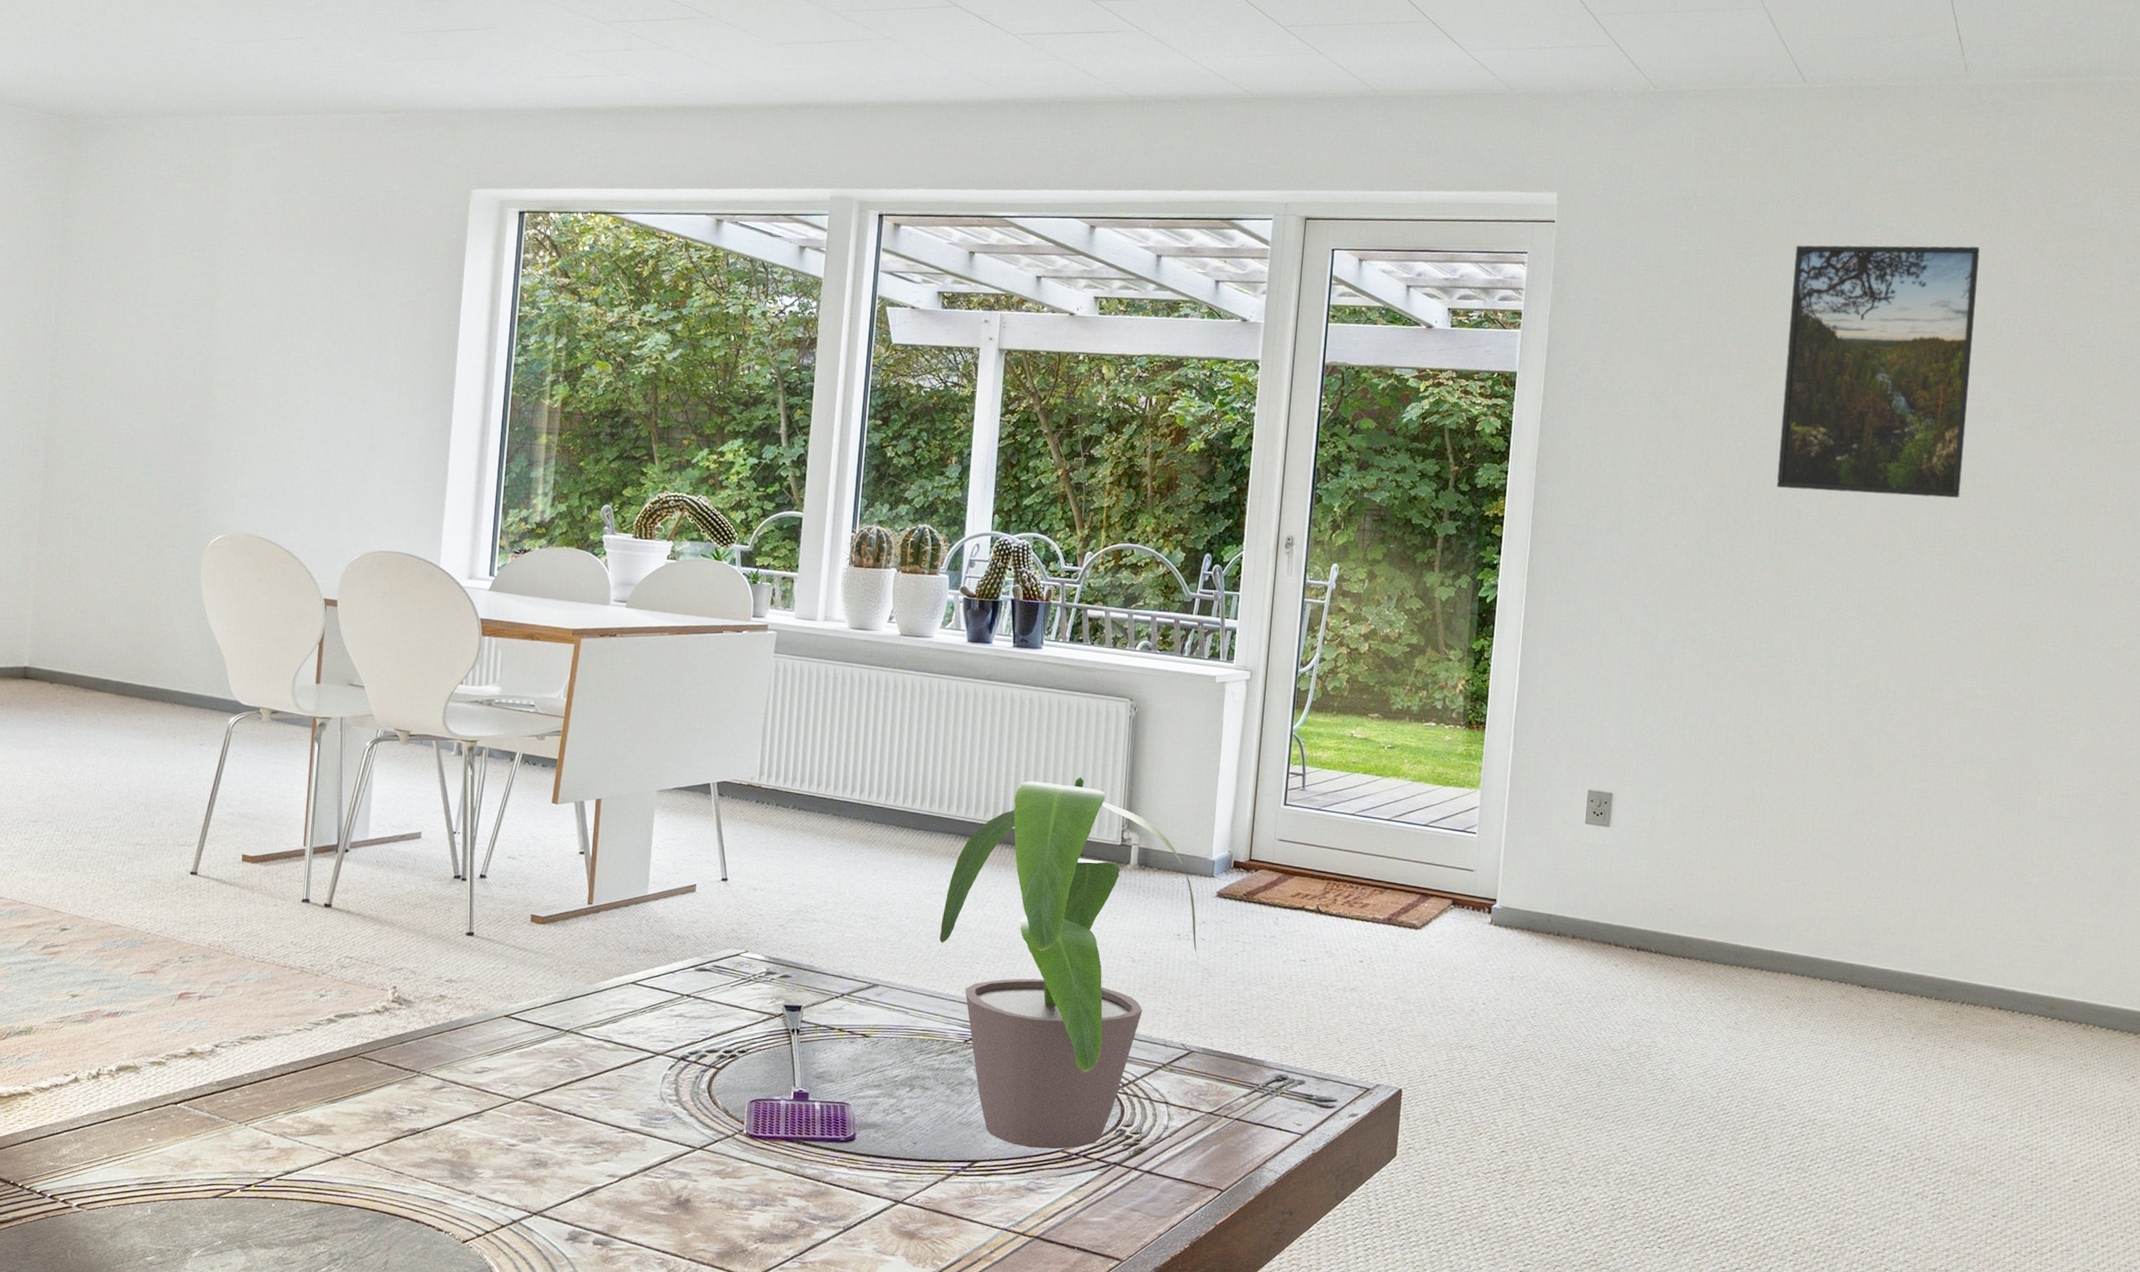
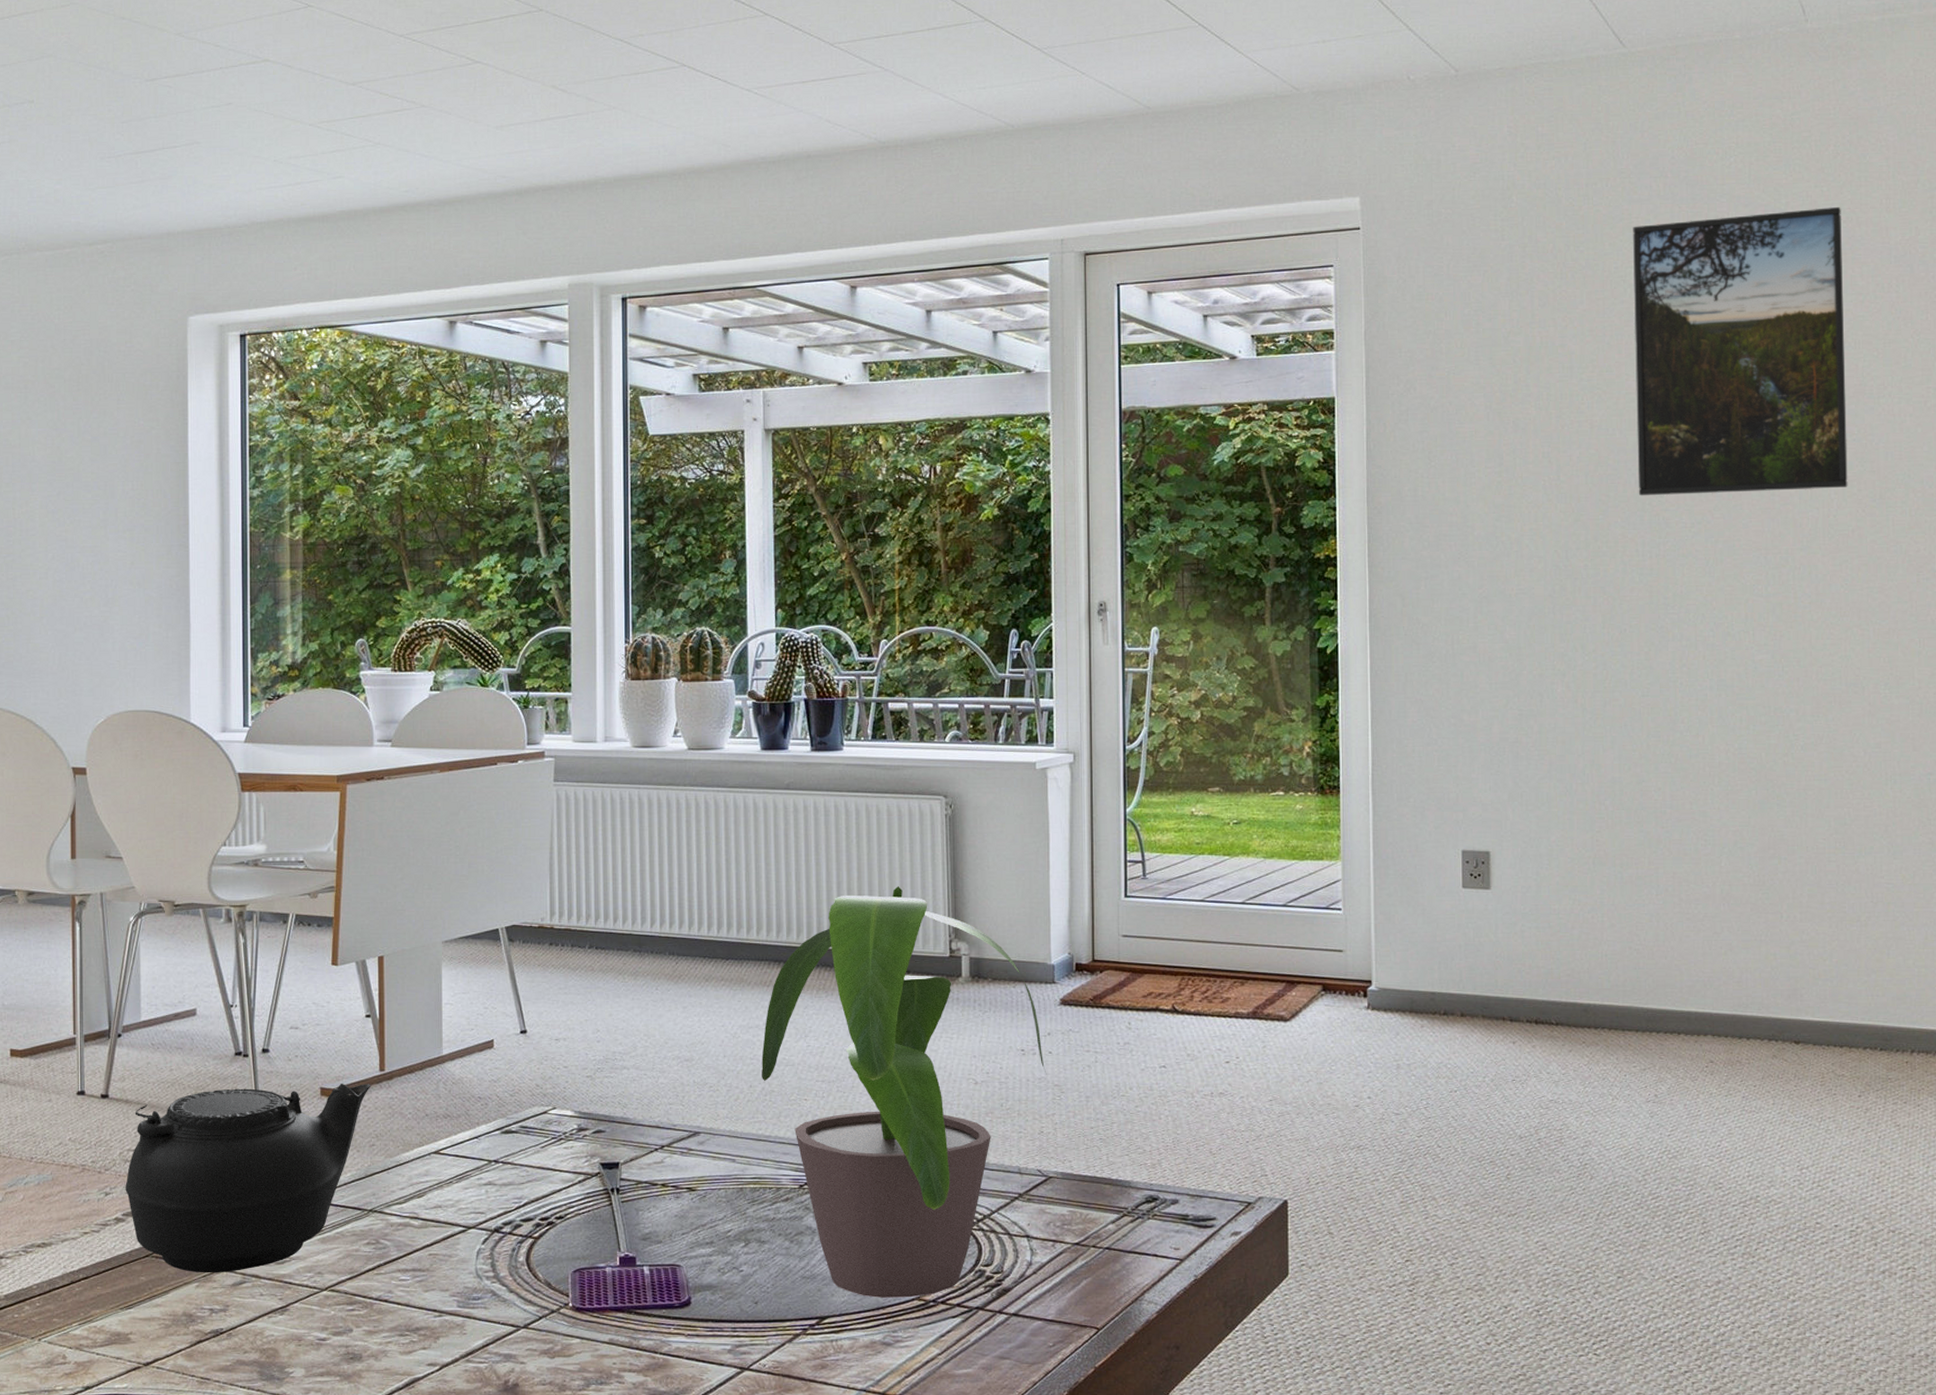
teapot: none [339,908,578,1077] -> present [125,1083,370,1273]

